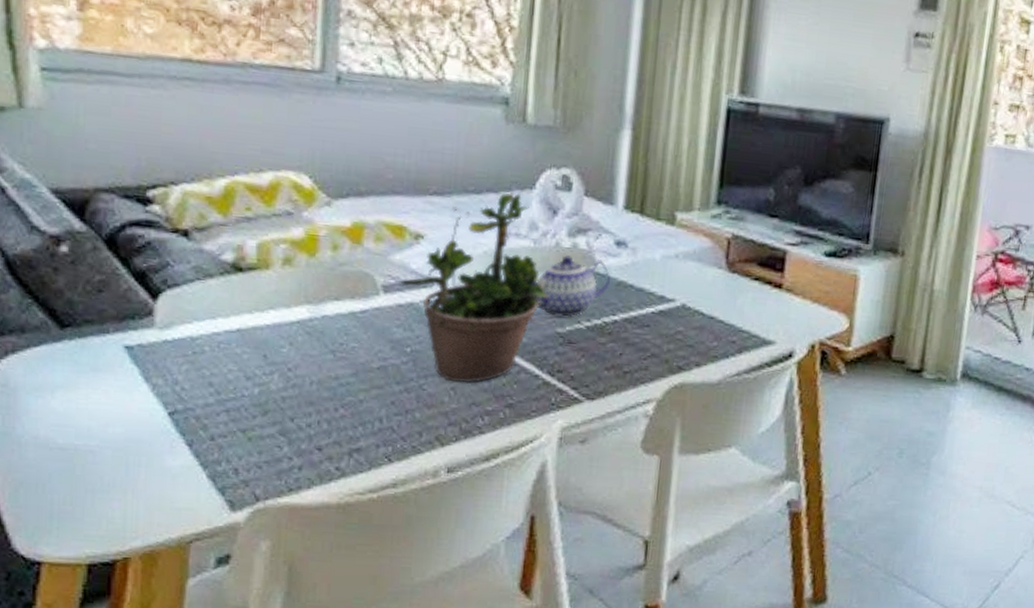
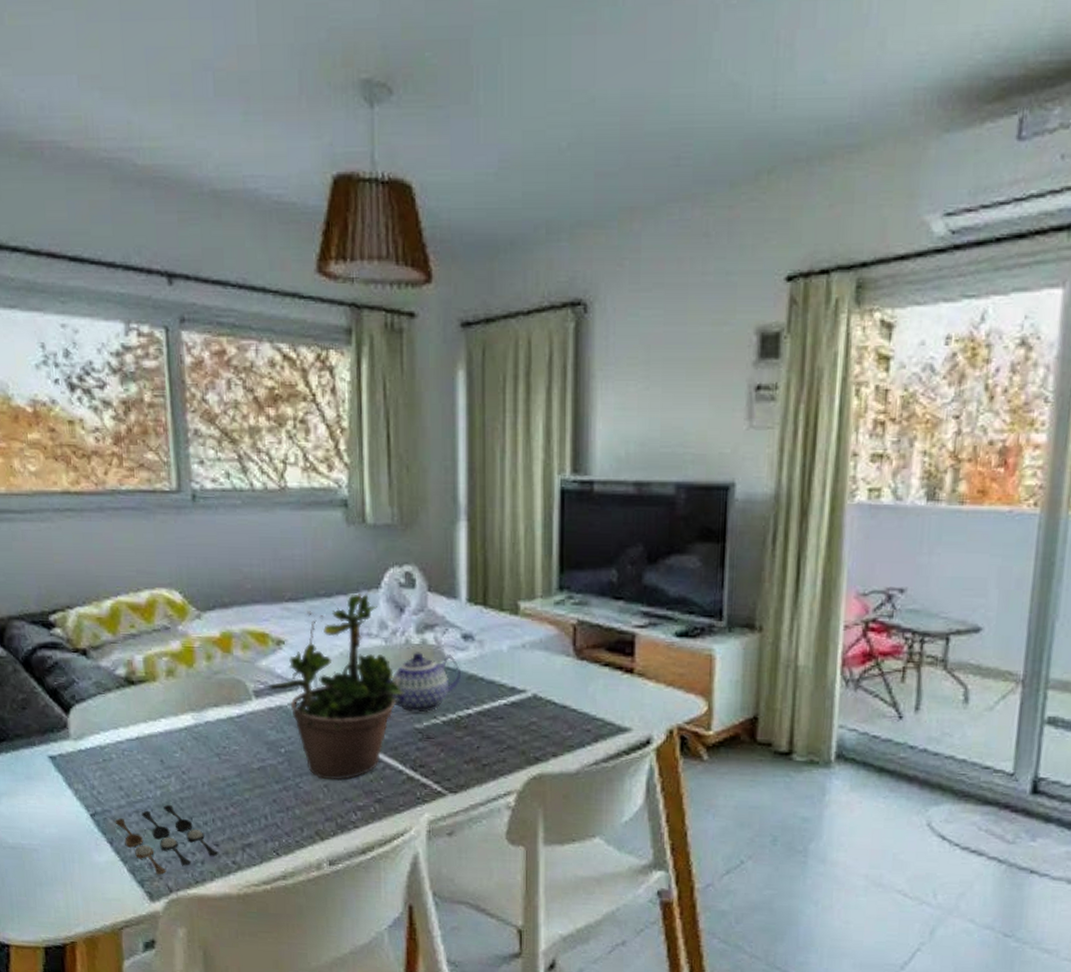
spoon: none [198,403,321,482] -> present [115,804,219,875]

